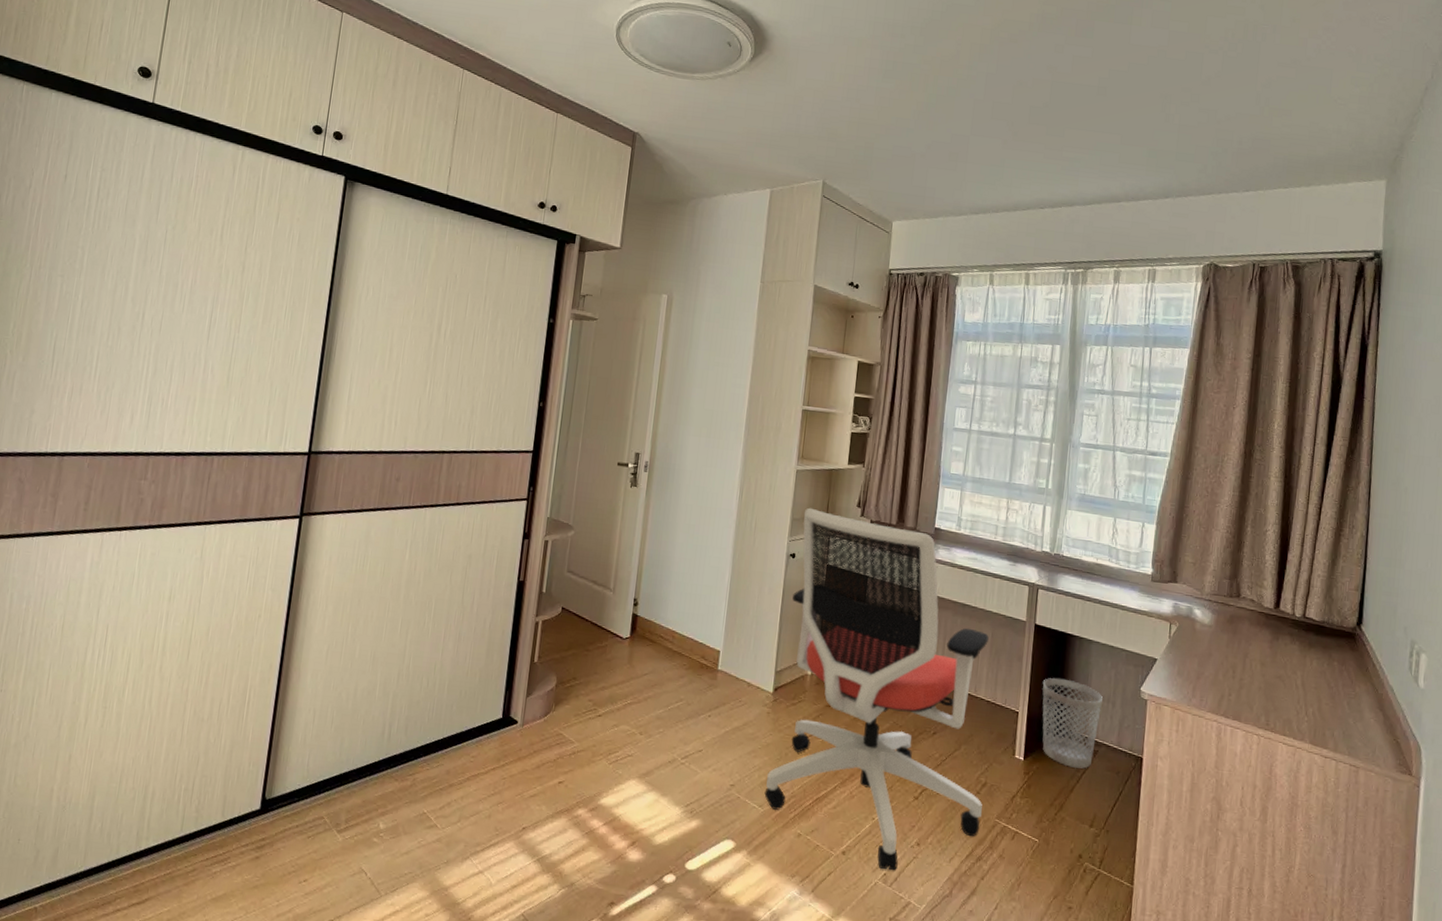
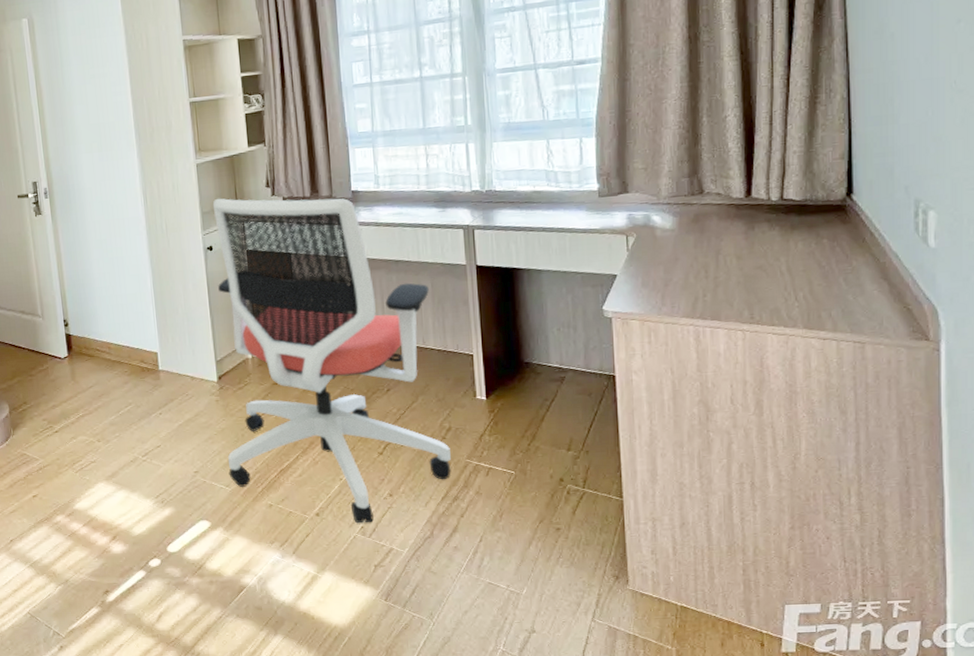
wastebasket: present [1042,677,1104,769] -> none [494,313,563,398]

